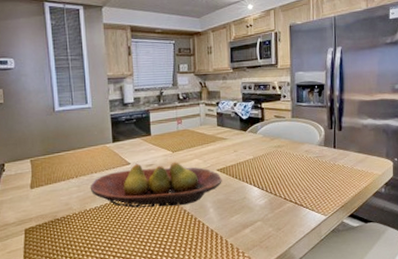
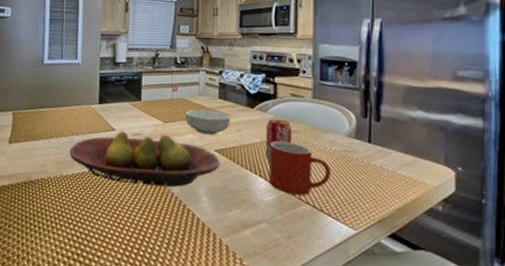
cereal bowl: none [190,136,229,158] -> present [185,109,231,136]
beverage can: none [256,137,278,172] -> present [265,118,292,161]
mug: none [260,155,308,197] -> present [269,140,332,196]

